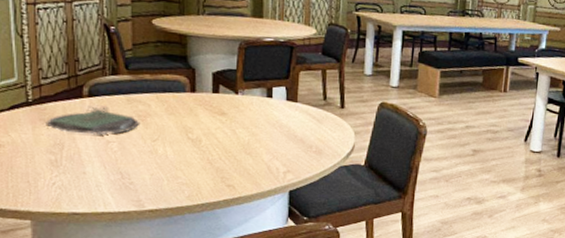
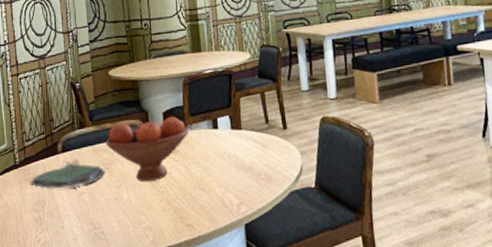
fruit bowl: none [143,76,241,139] -> present [106,116,190,181]

